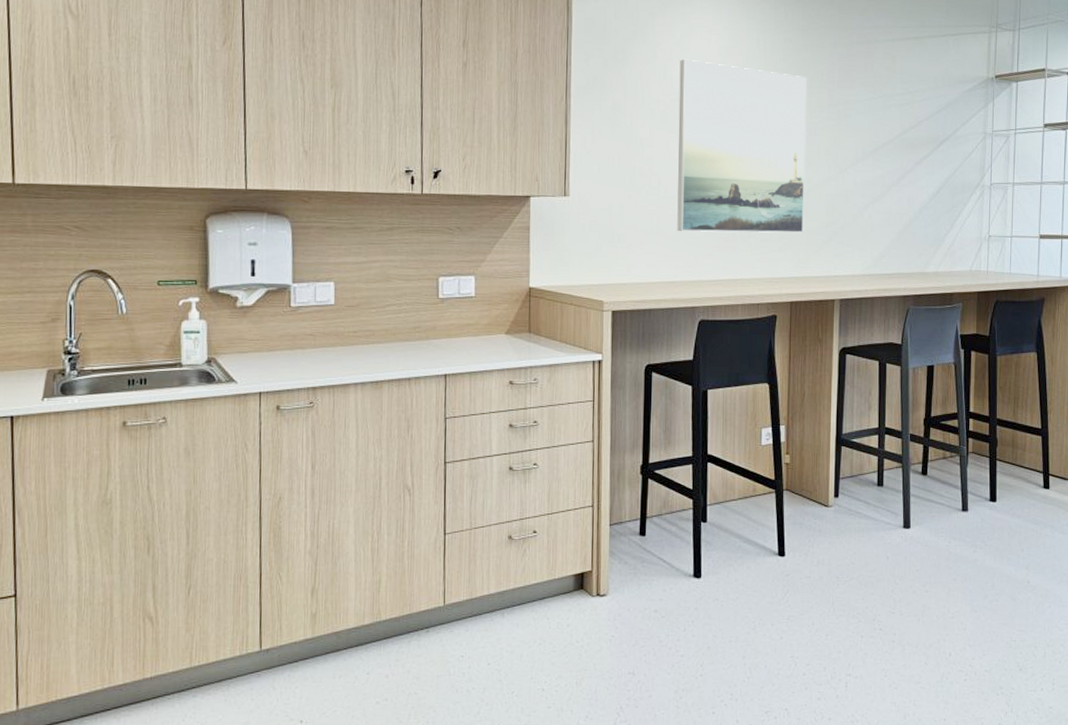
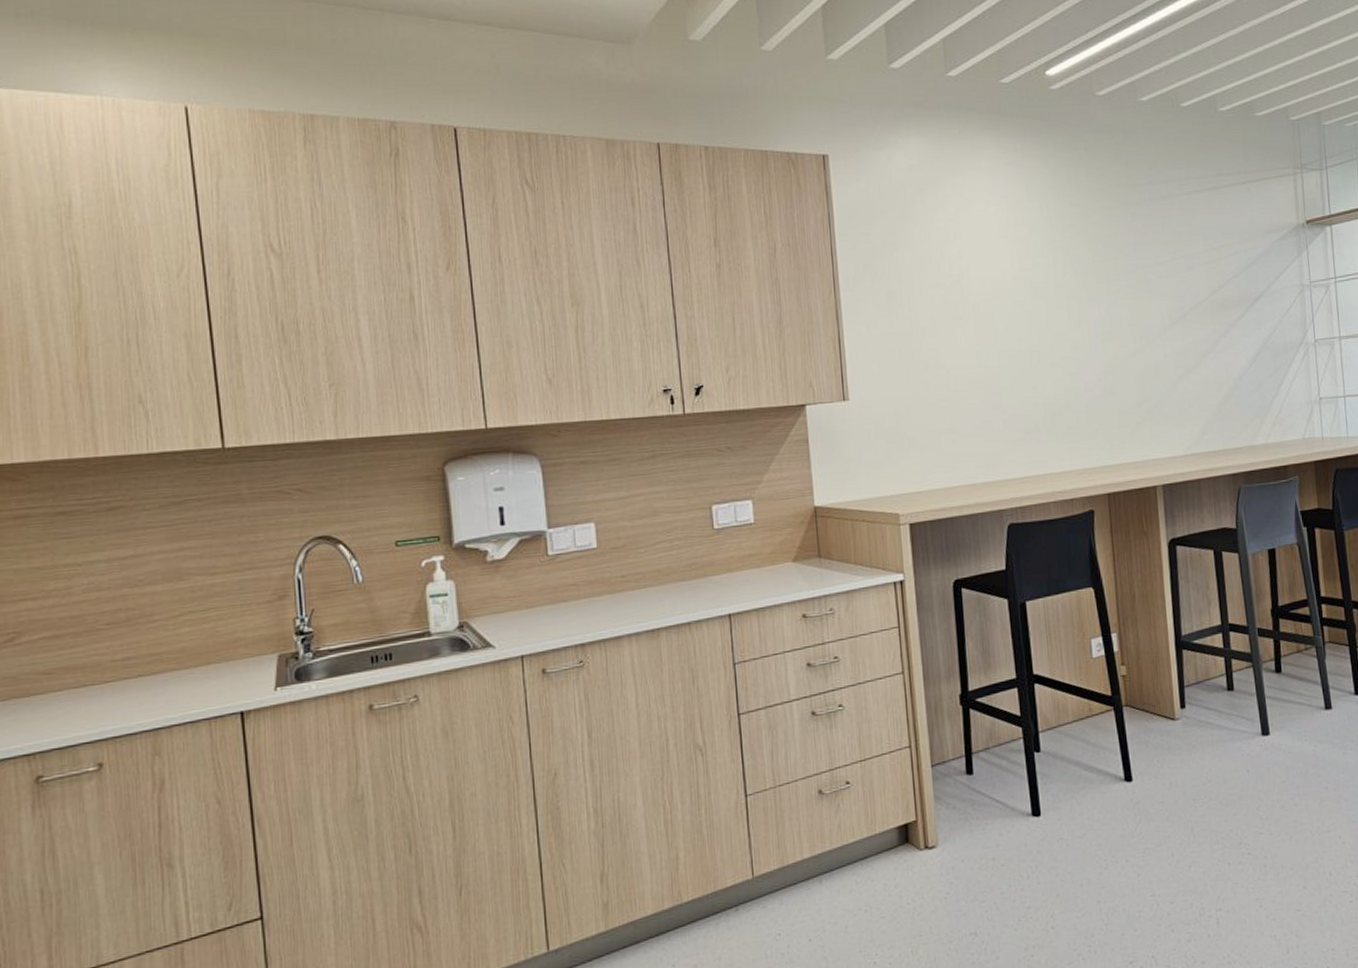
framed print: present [677,59,807,233] -> none [956,236,1114,427]

